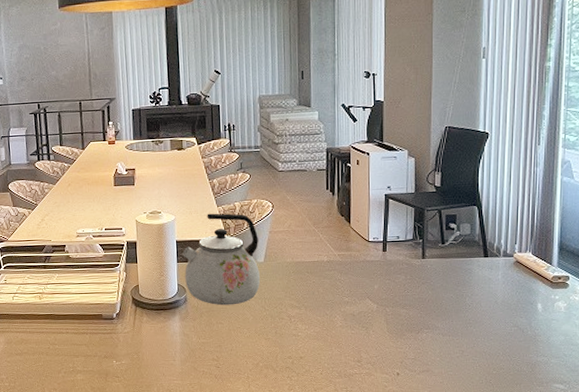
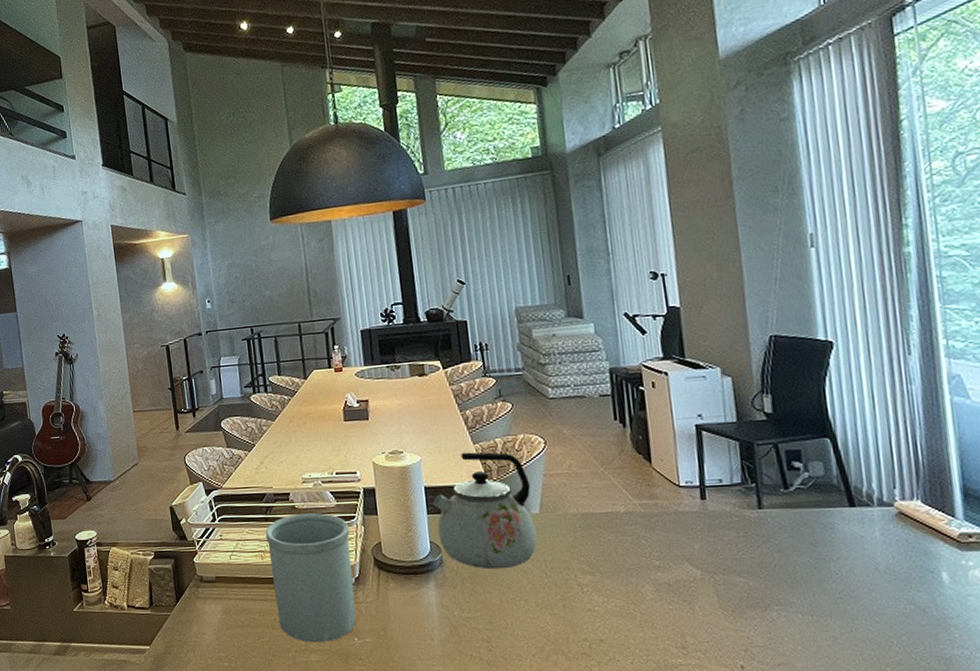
utensil holder: none [43,261,116,365] -> present [265,513,357,643]

